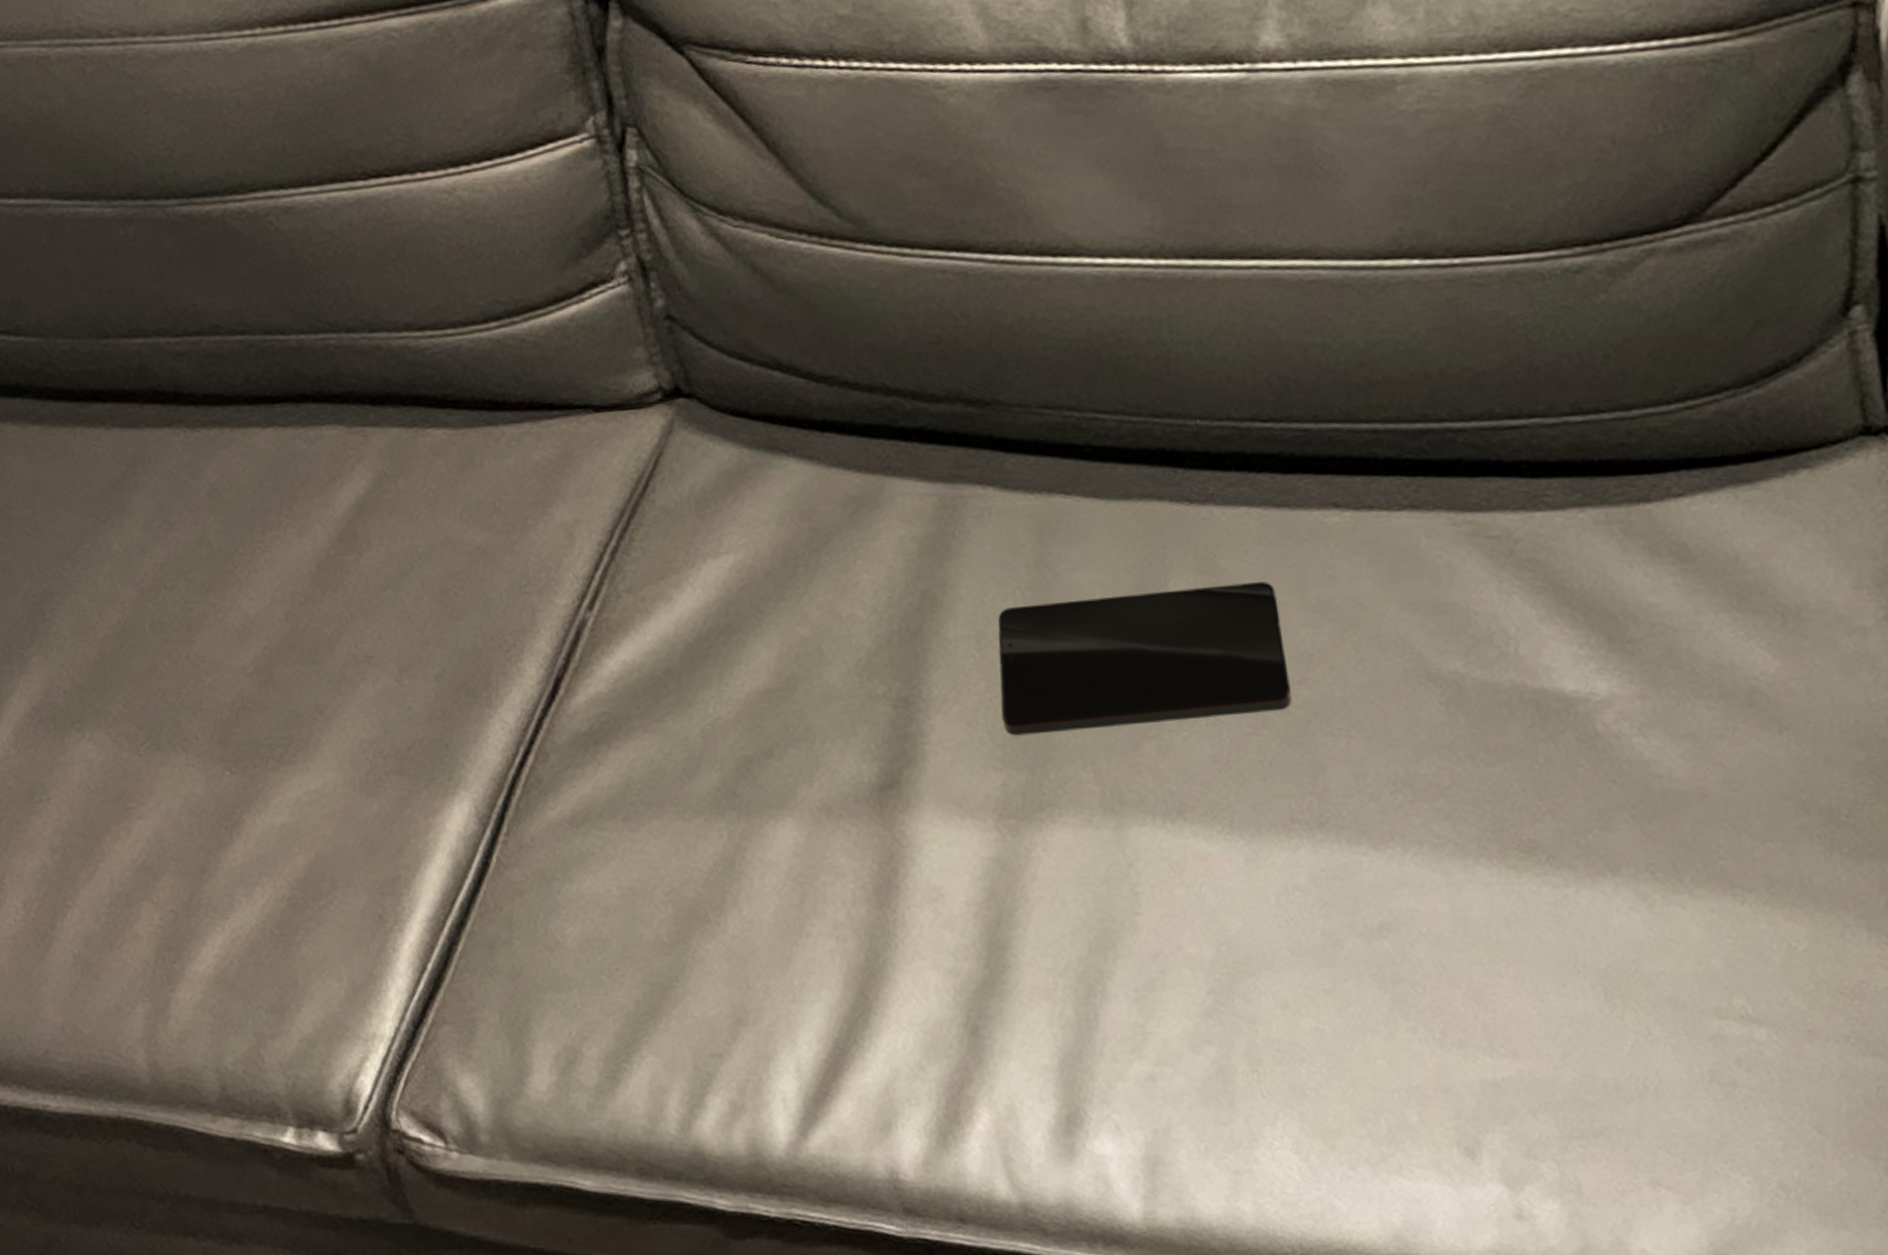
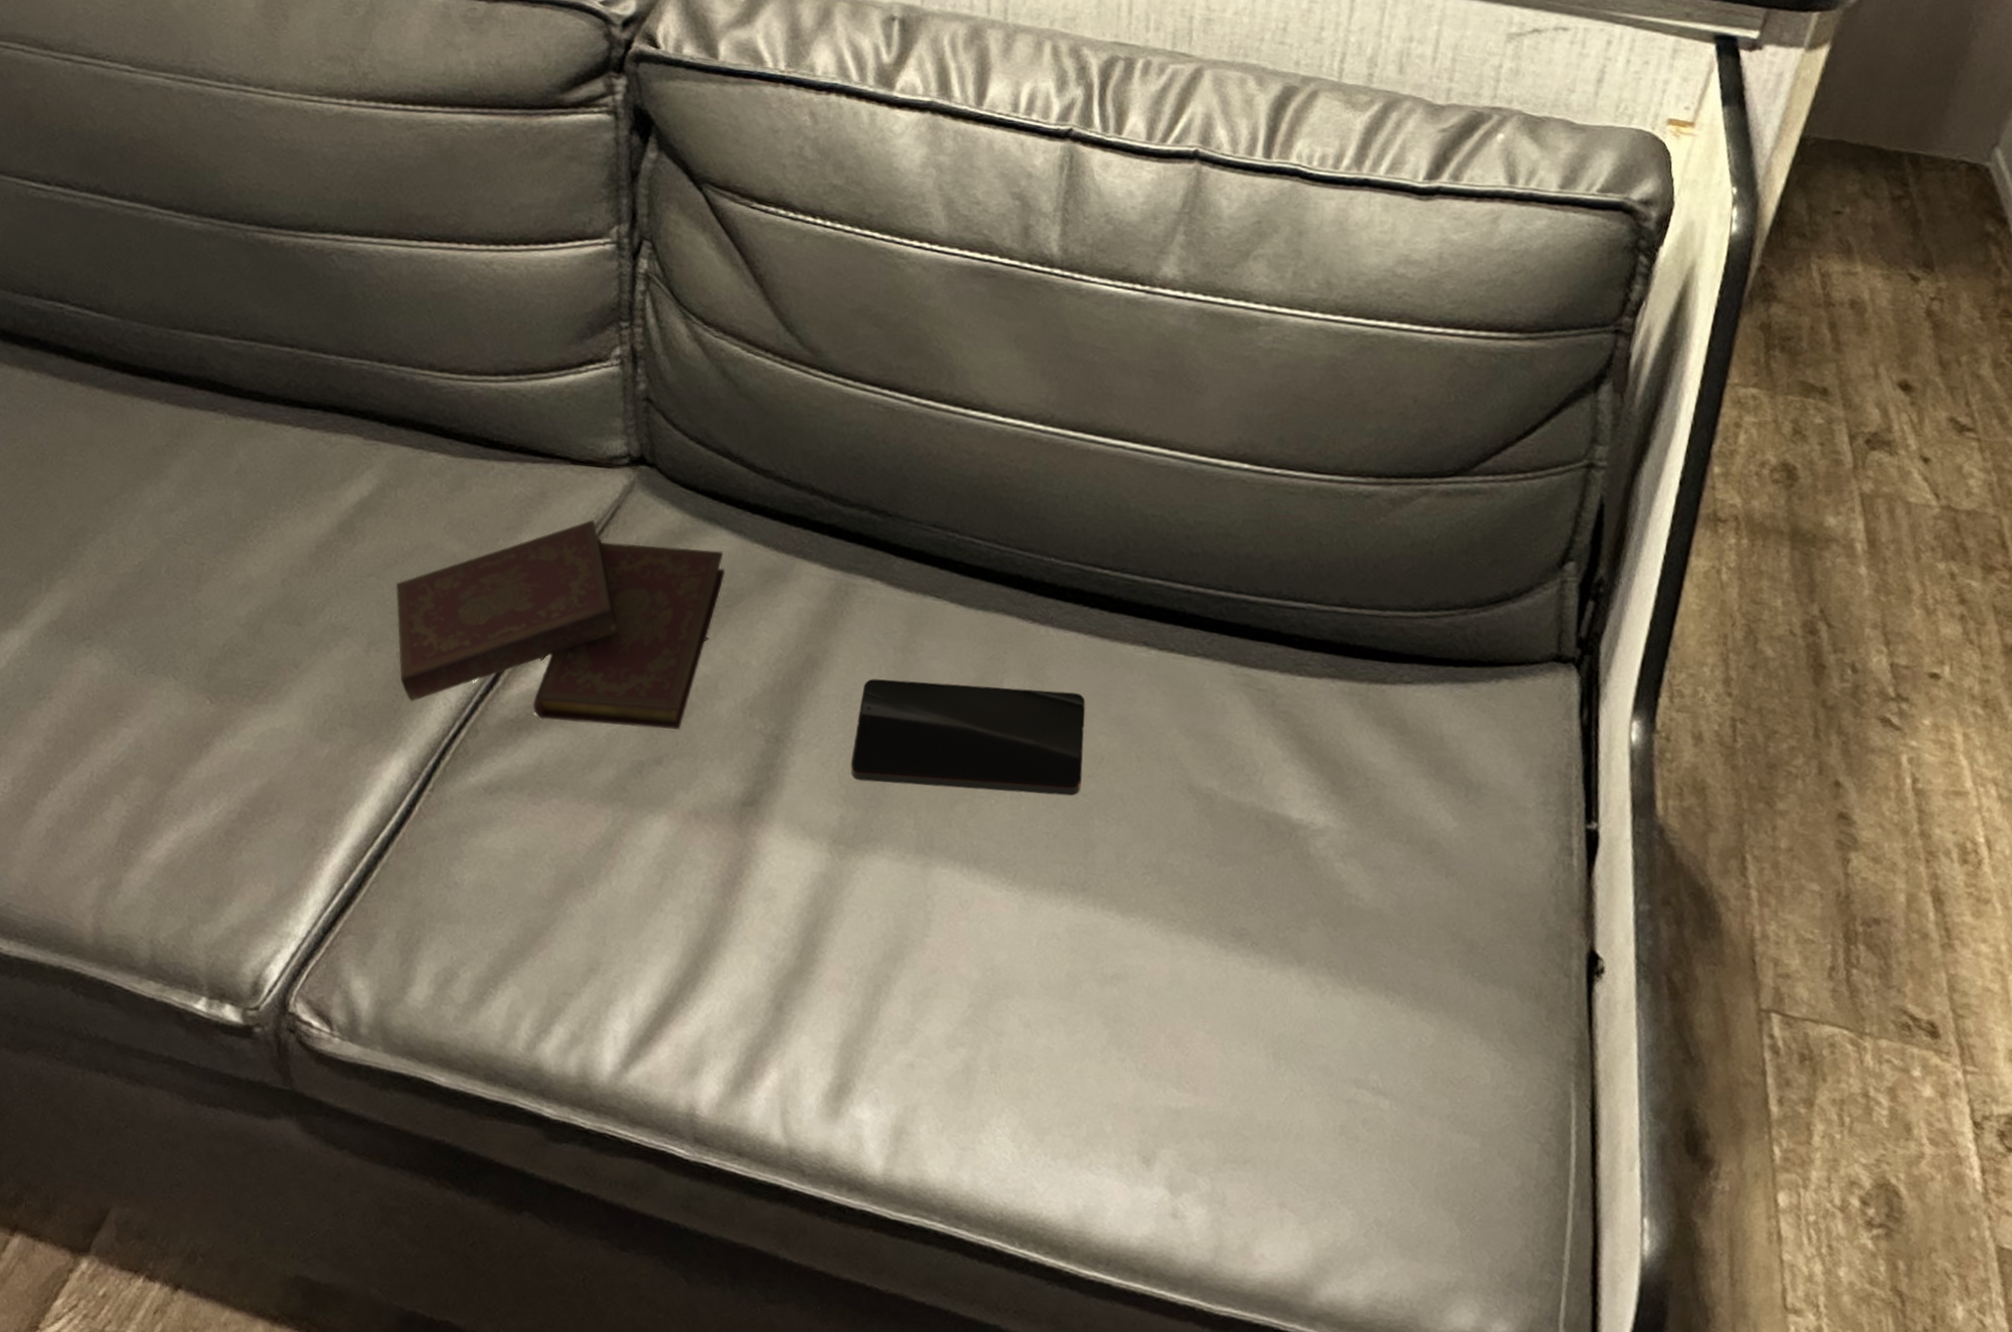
book: none [417,474,804,732] -> present [395,520,726,731]

